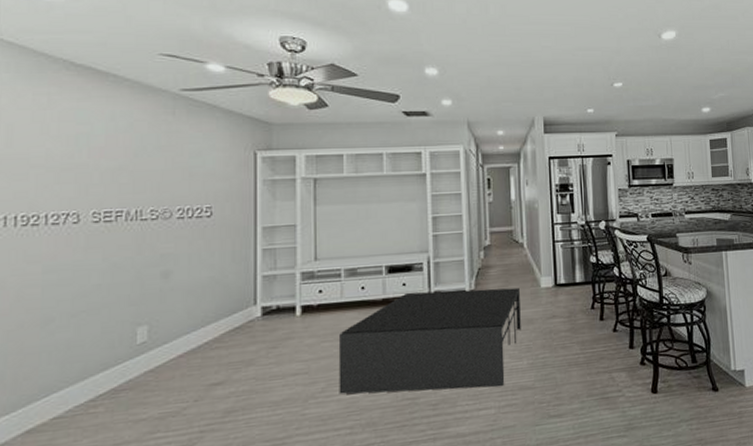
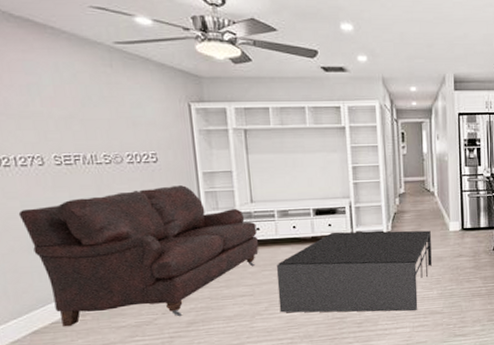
sofa: none [37,242,320,423] -> present [18,185,259,327]

